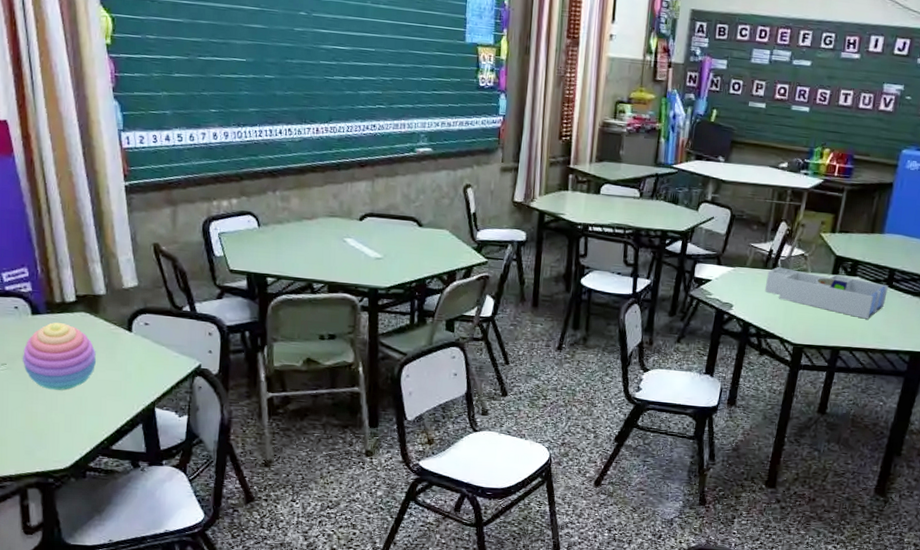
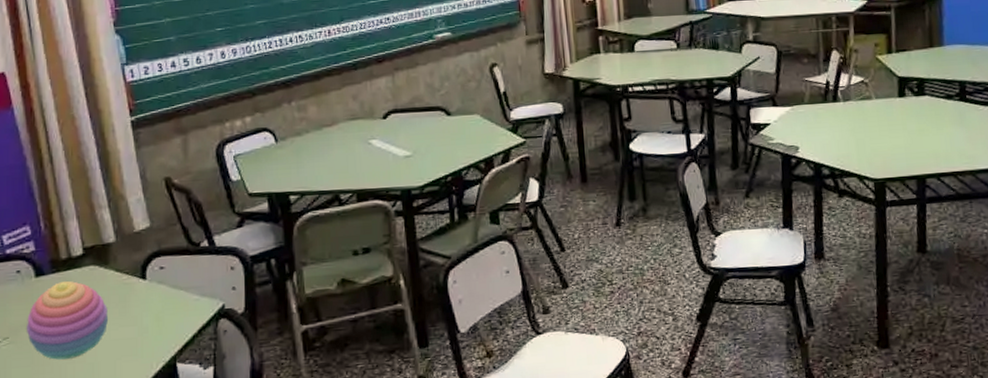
desk organizer: present [764,267,888,319] -> none [829,97,963,140]

